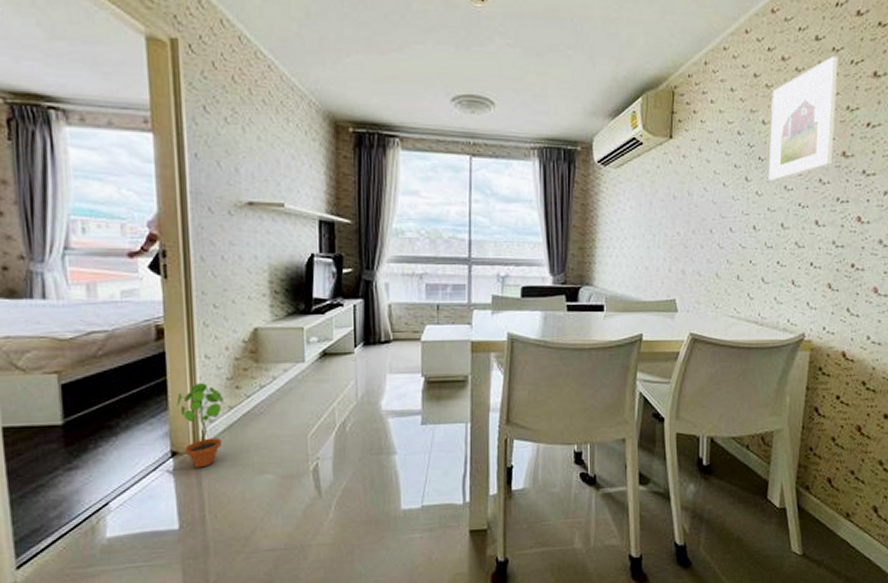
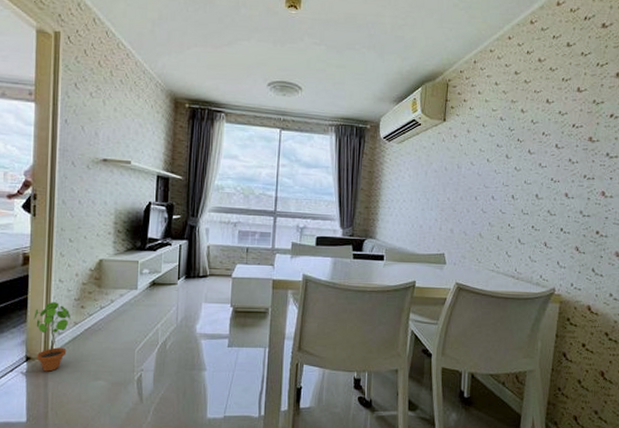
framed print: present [768,56,838,180] -> none [525,60,586,159]

